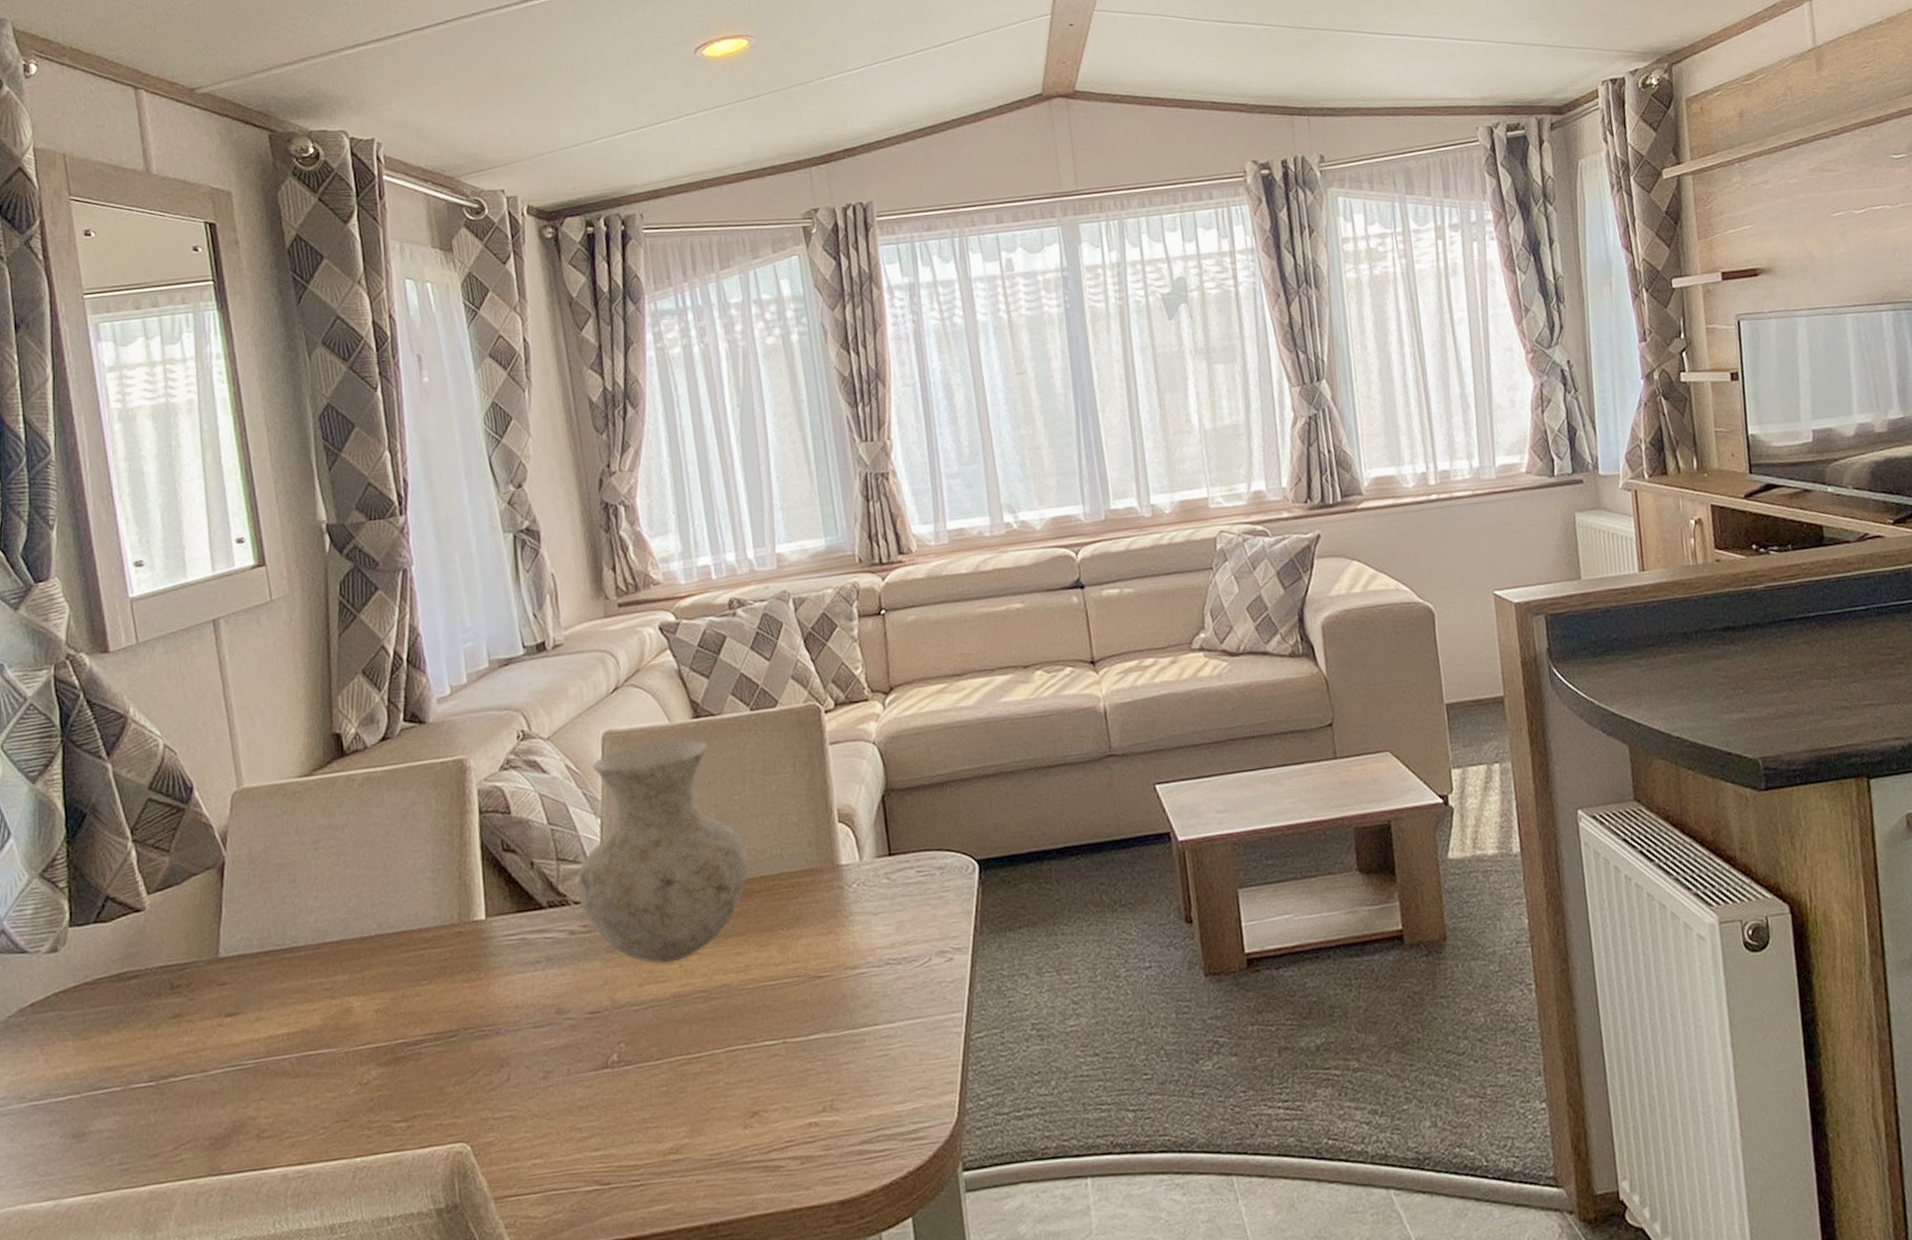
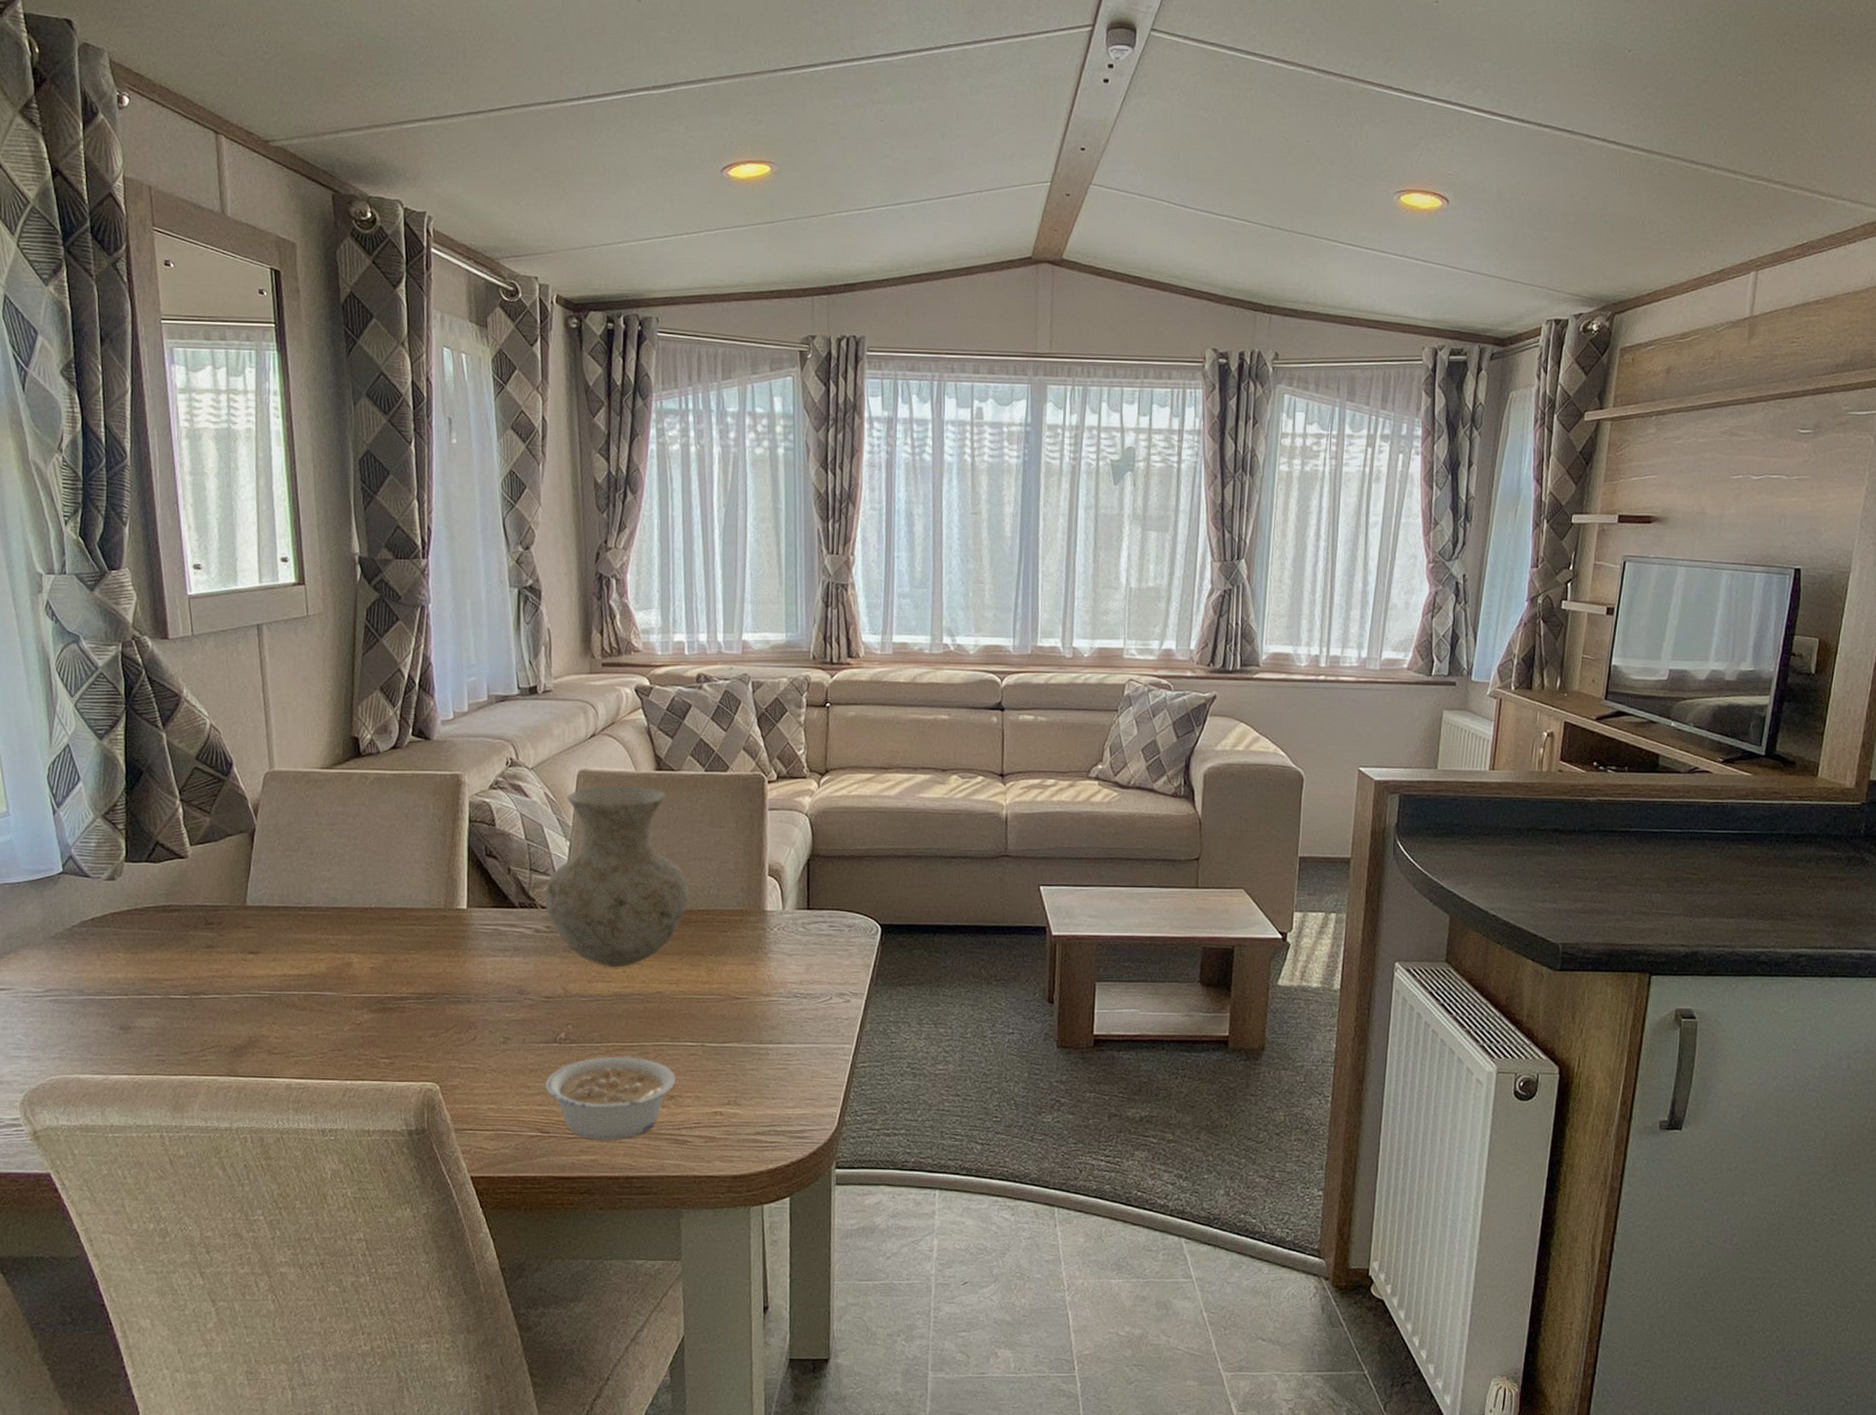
legume: none [599,1070,758,1184] -> present [544,1056,676,1141]

